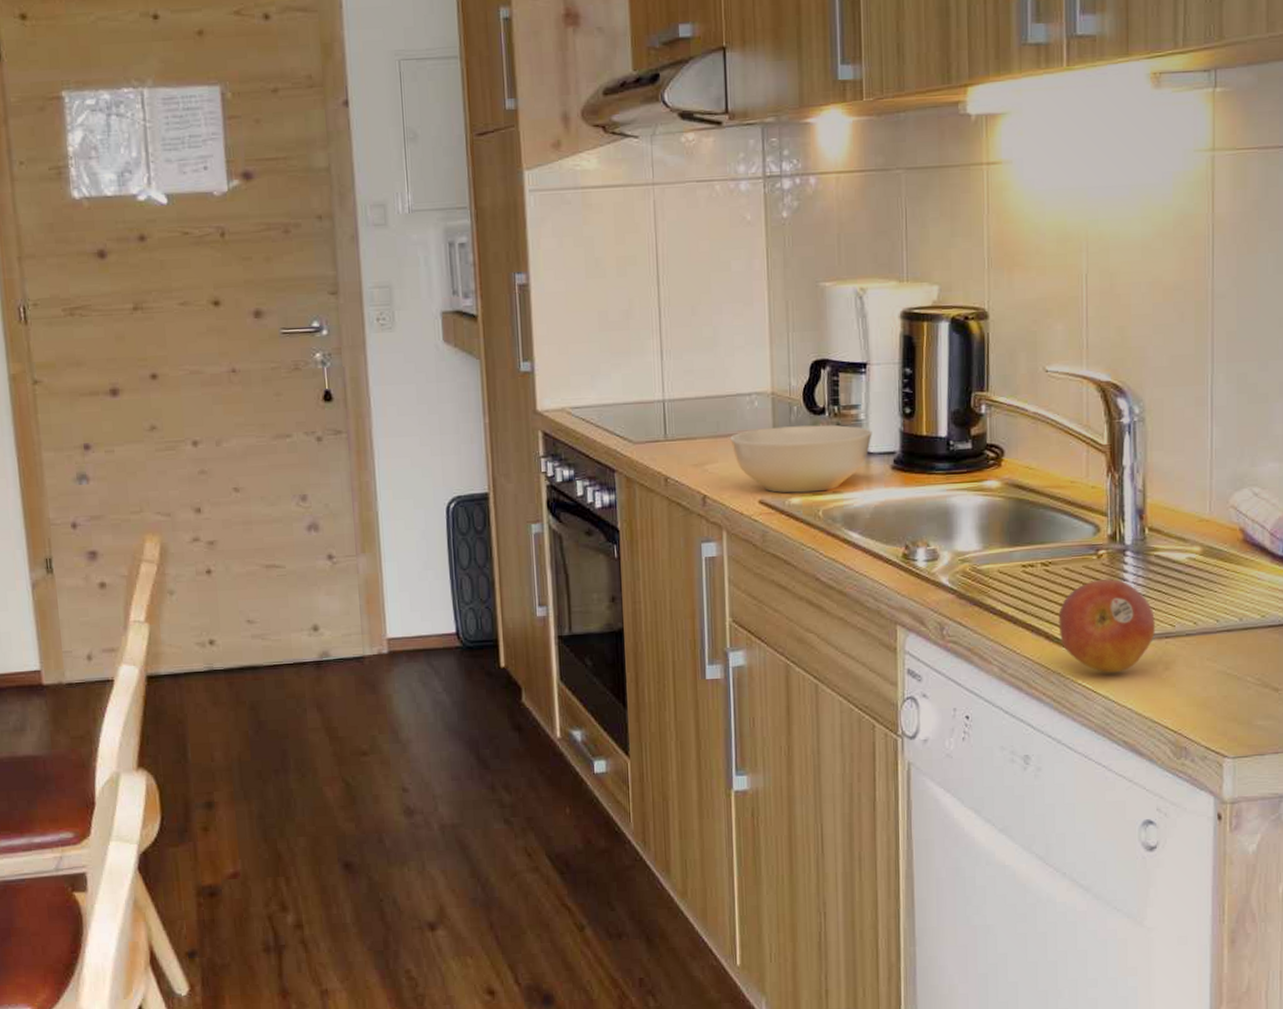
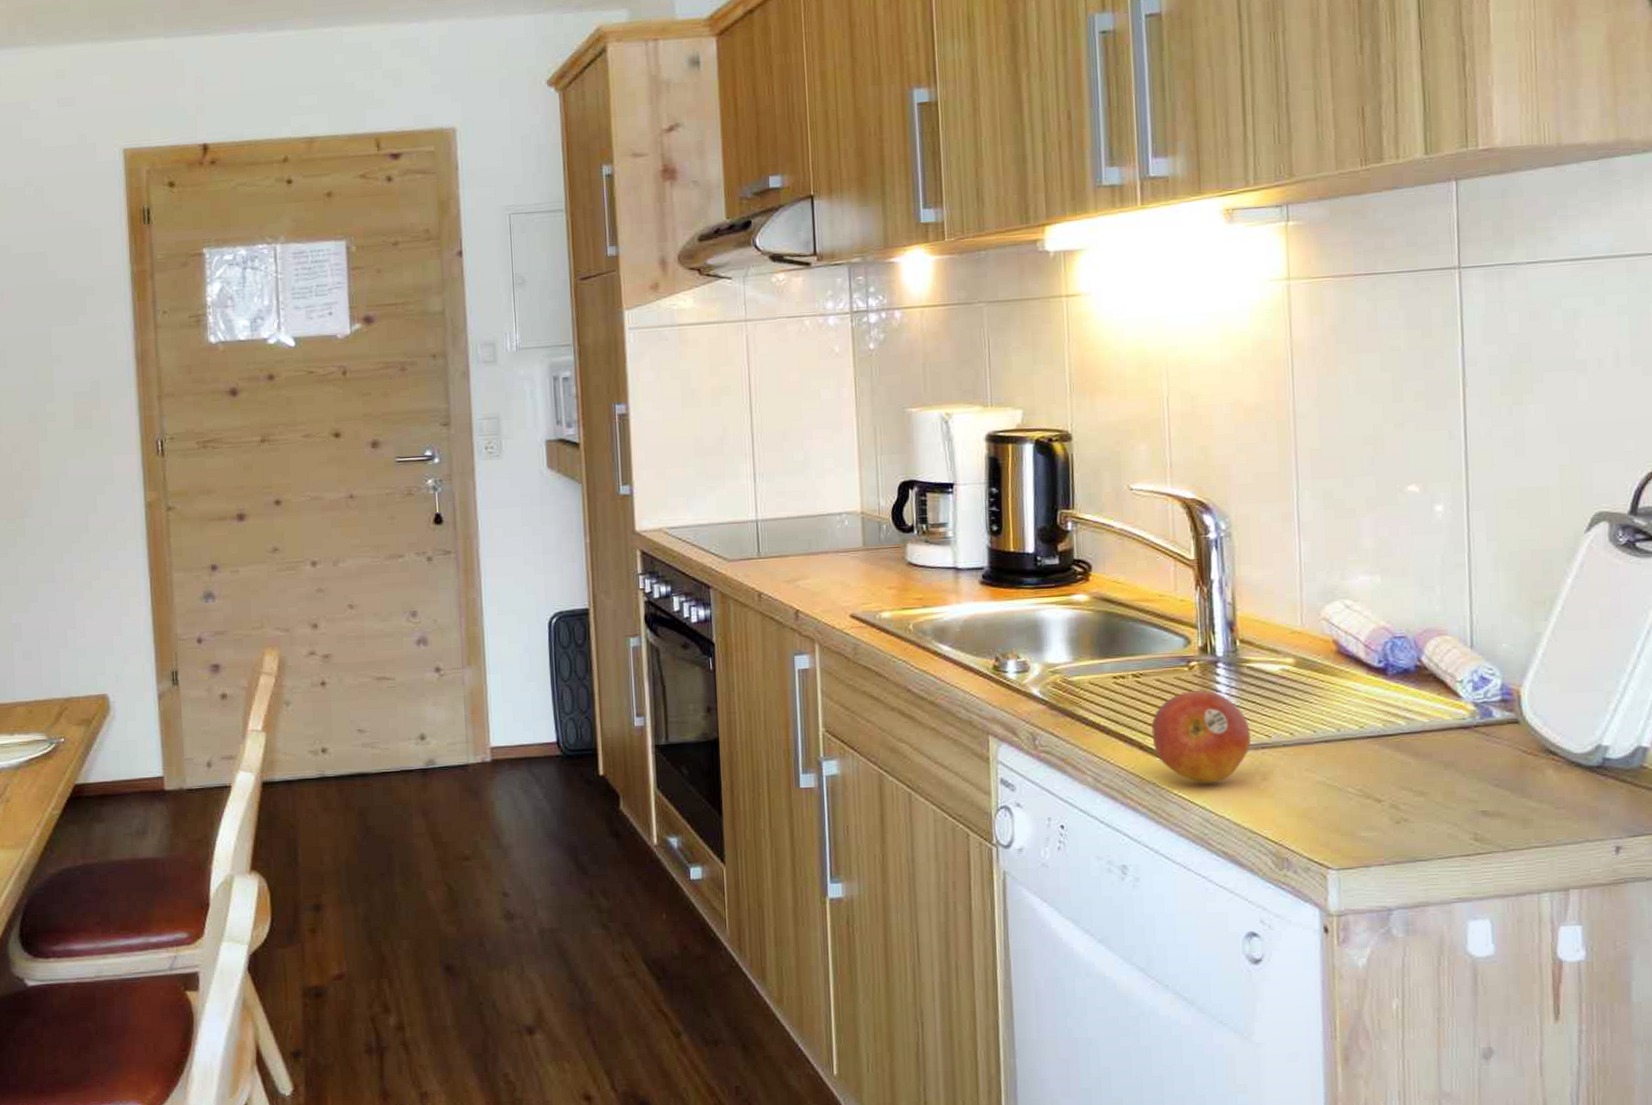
bowl: present [730,425,872,493] -> none [821,542,960,608]

